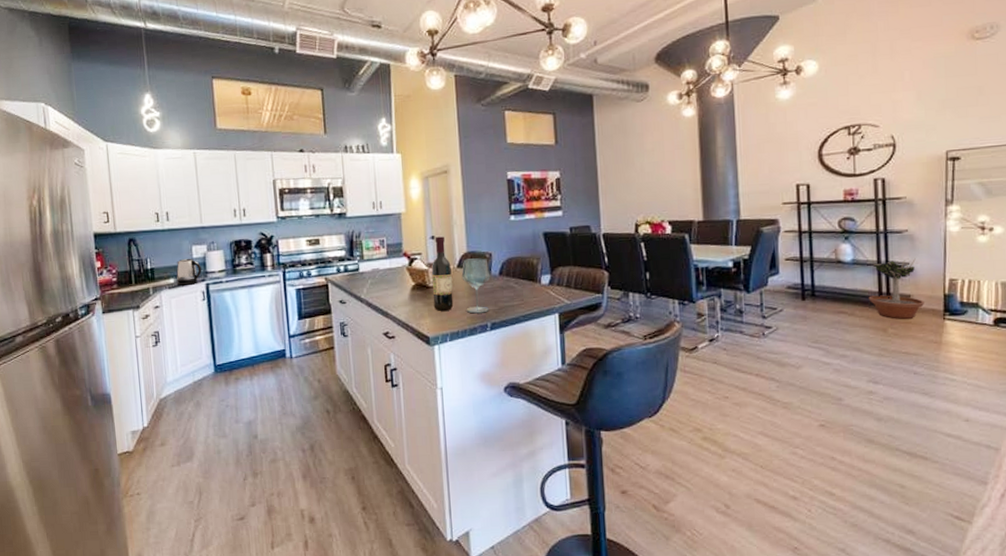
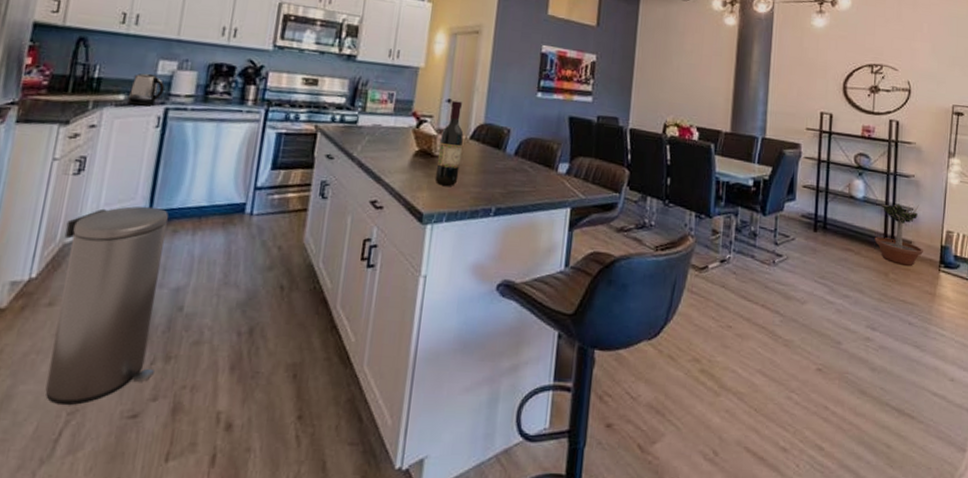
pedal bin: none [158,362,248,515] -> present [45,206,169,405]
wine glass: present [461,258,491,314] -> none [471,131,506,195]

